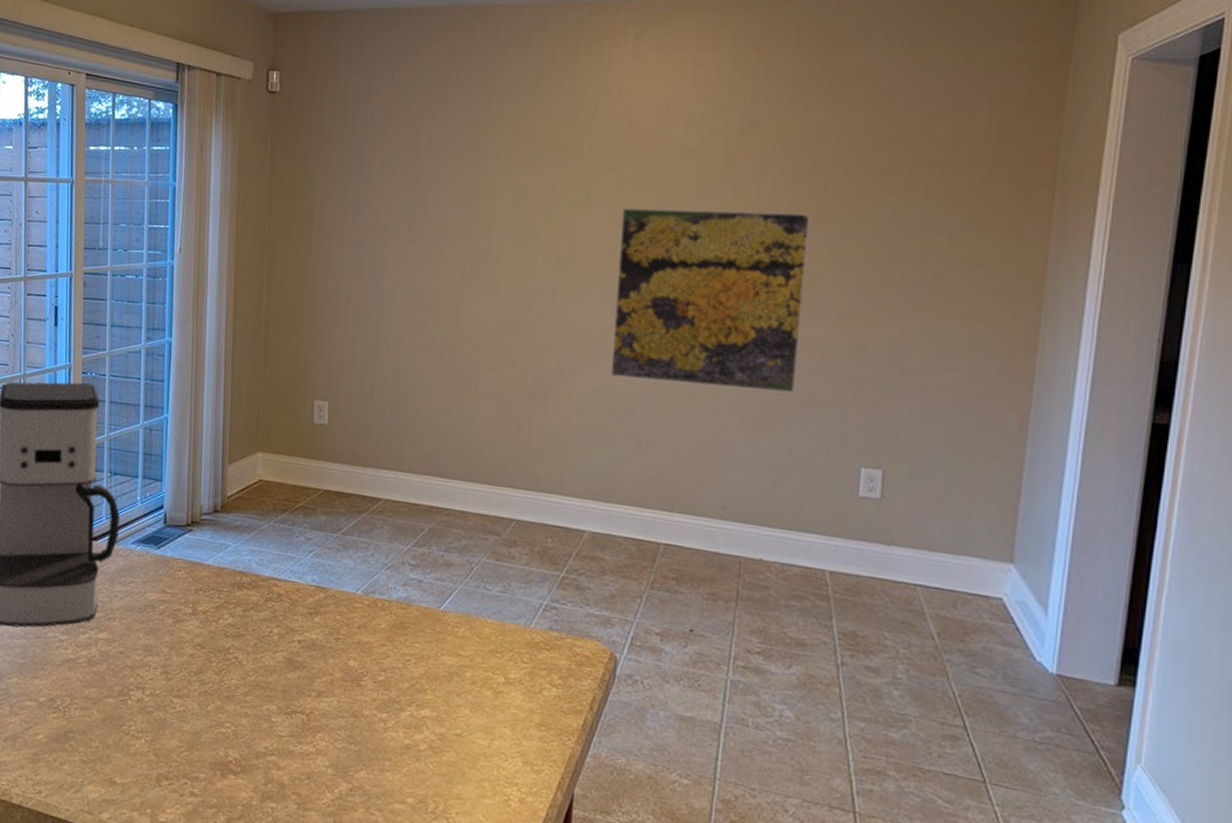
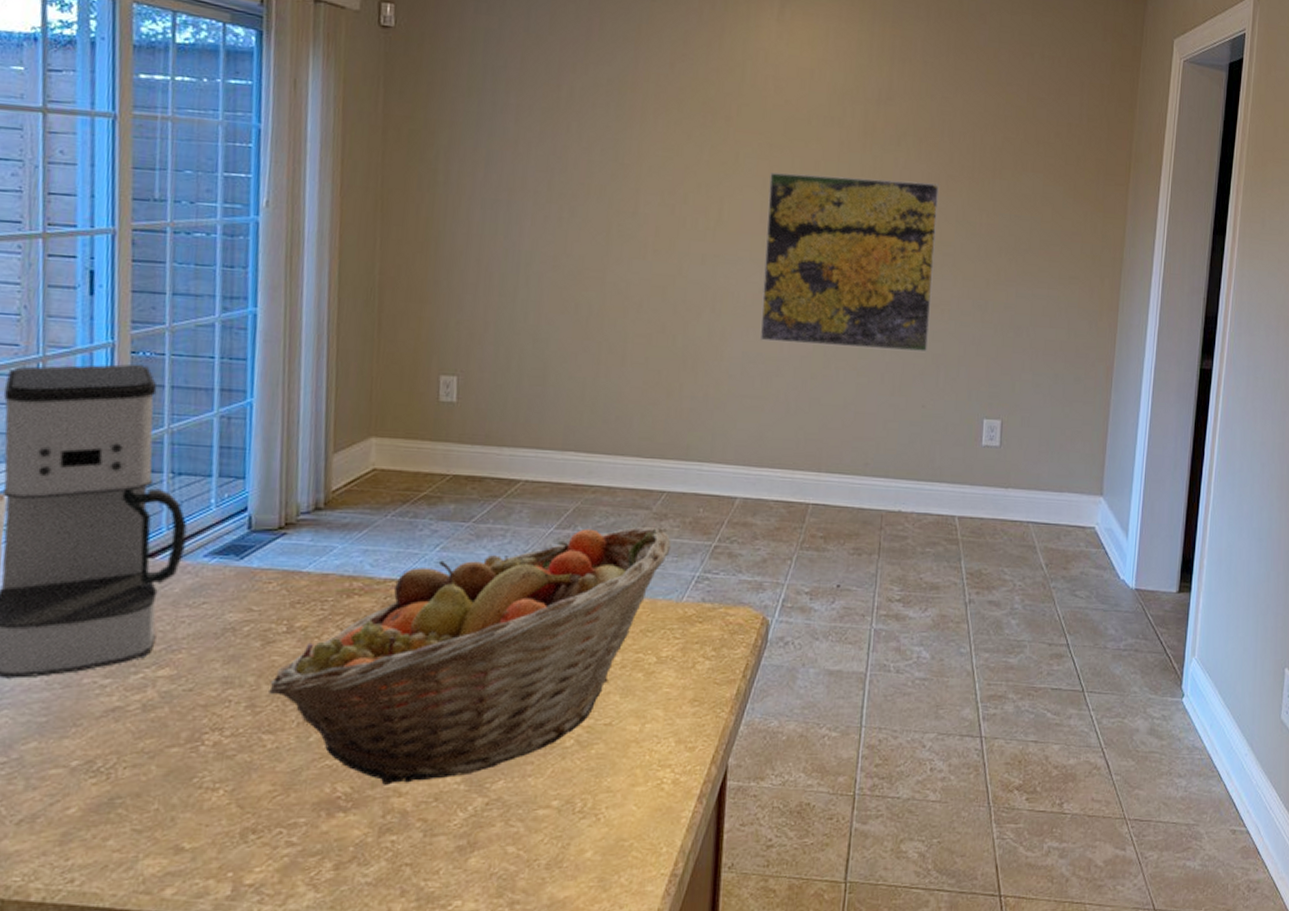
fruit basket: none [178,548,520,761] -> present [269,526,671,785]

